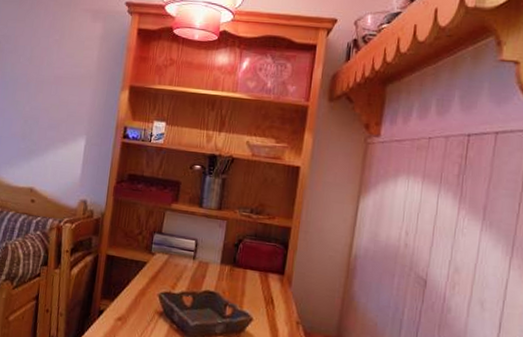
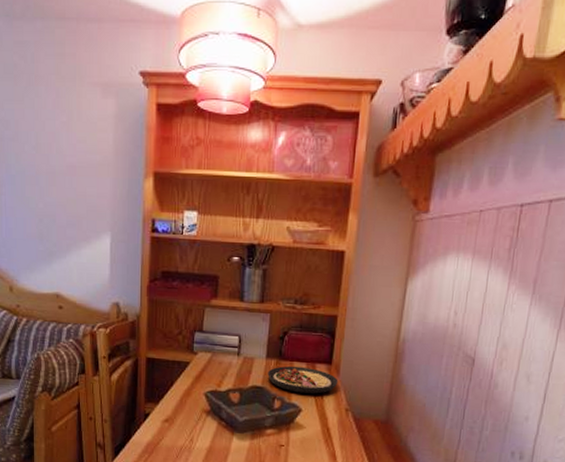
plate: none [221,273,290,304] -> present [267,366,338,394]

